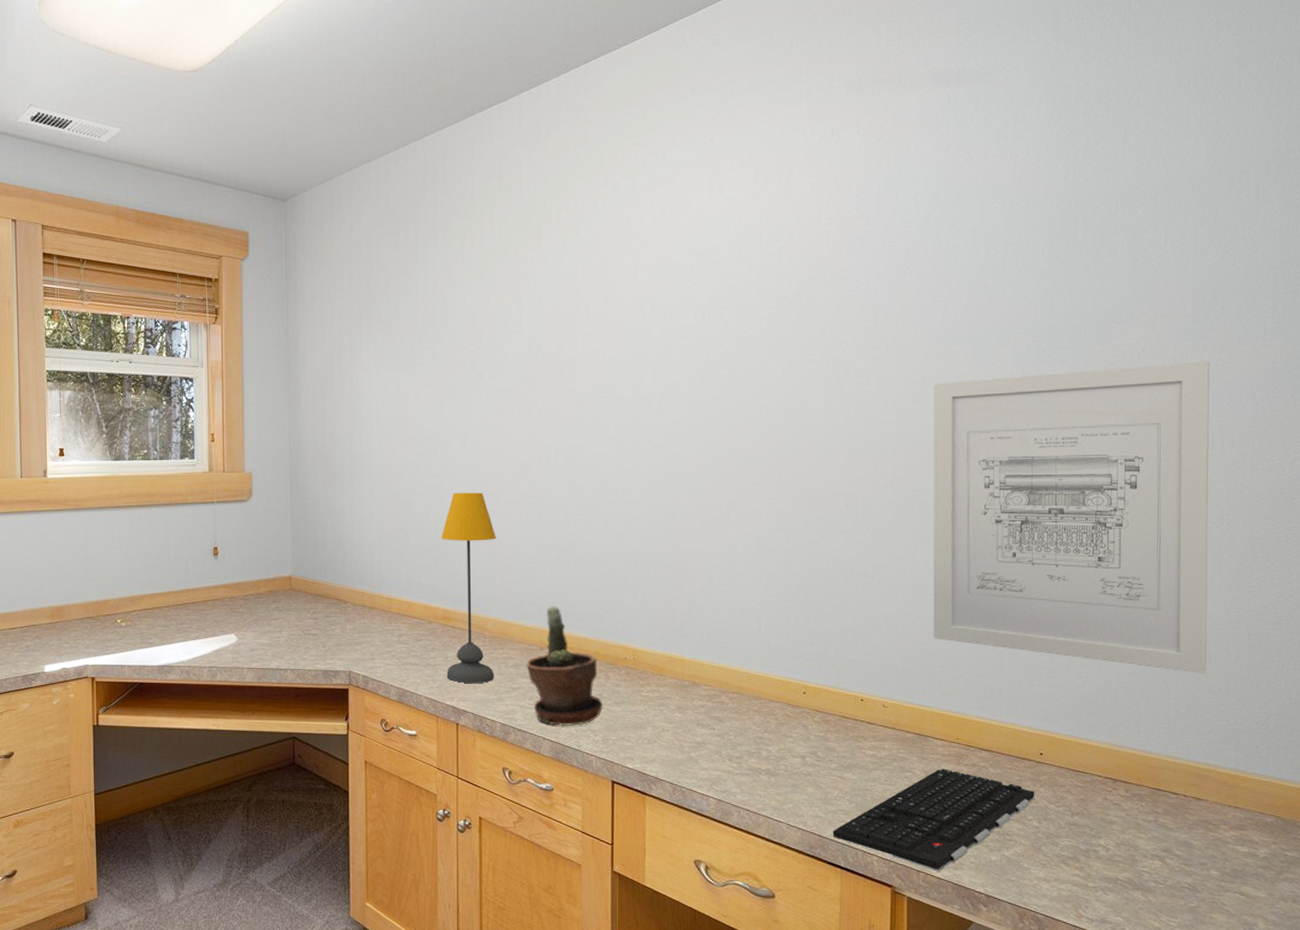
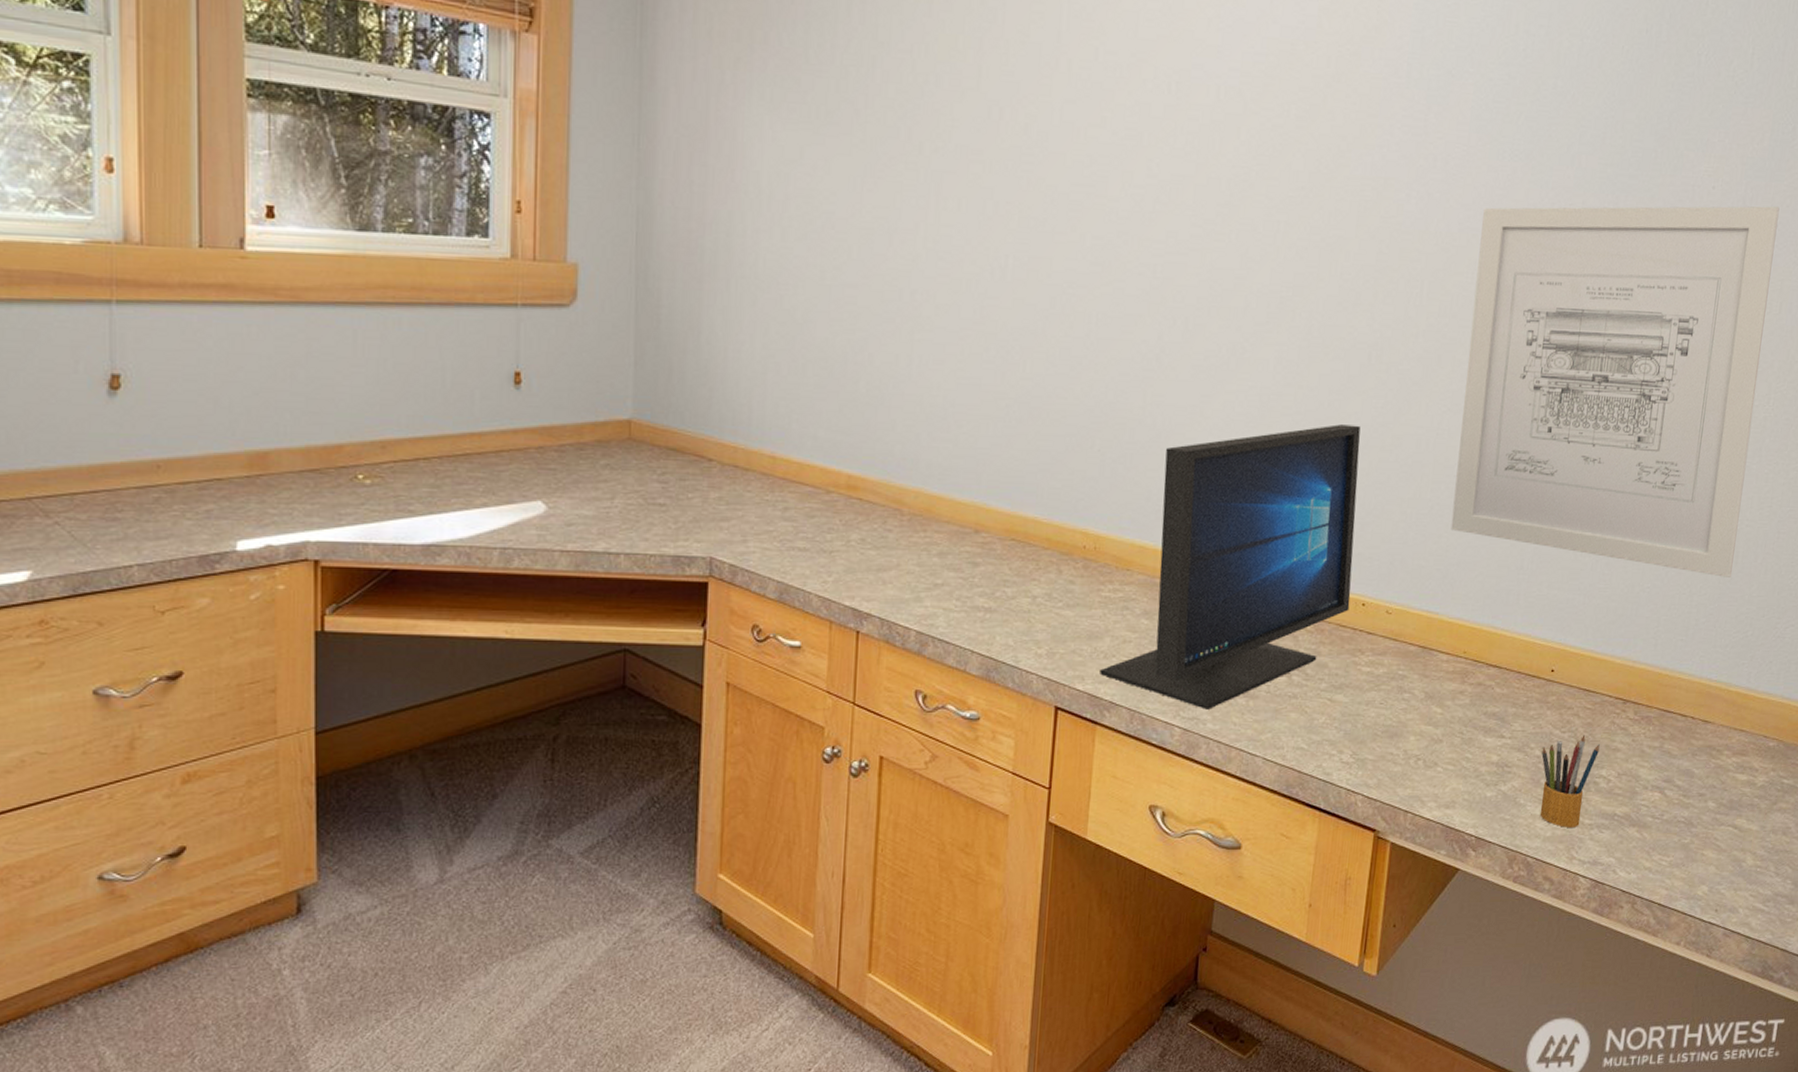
table lamp: present [441,492,496,683] -> none [847,311,927,577]
potted plant: present [526,606,603,727] -> none [955,475,1051,636]
monitor: none [645,558,850,784] -> present [1100,424,1361,710]
keyboard: present [832,769,1035,873] -> none [1314,689,1541,813]
pencil box: none [1040,809,1095,889] -> present [1540,735,1600,828]

